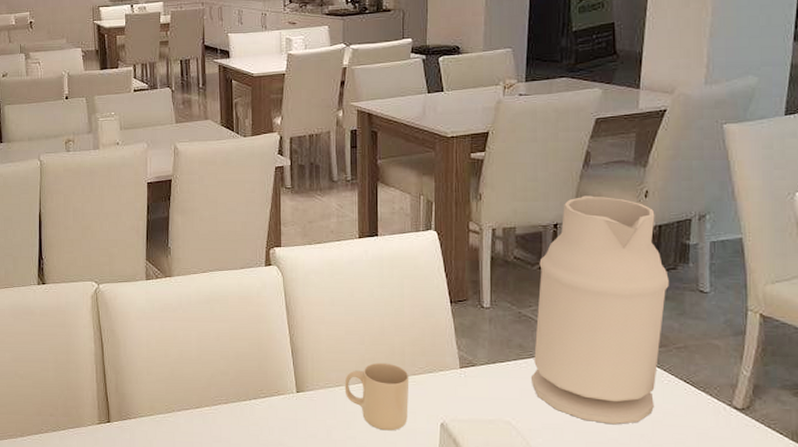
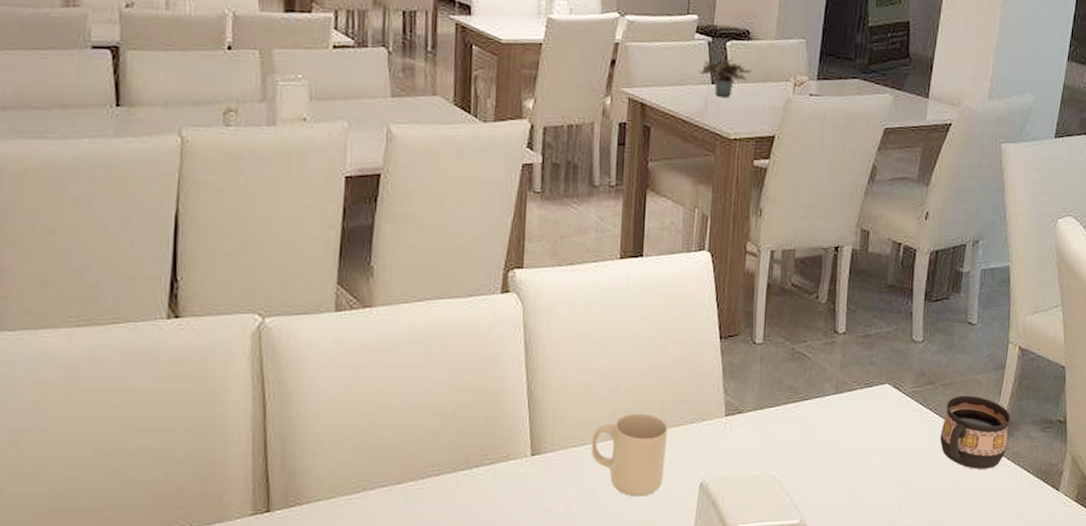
potted plant: none [416,71,464,104] -> present [699,59,752,99]
water jug: present [530,195,669,425] -> none [799,215,941,473]
cup: none [678,358,757,429] -> present [940,395,1011,469]

